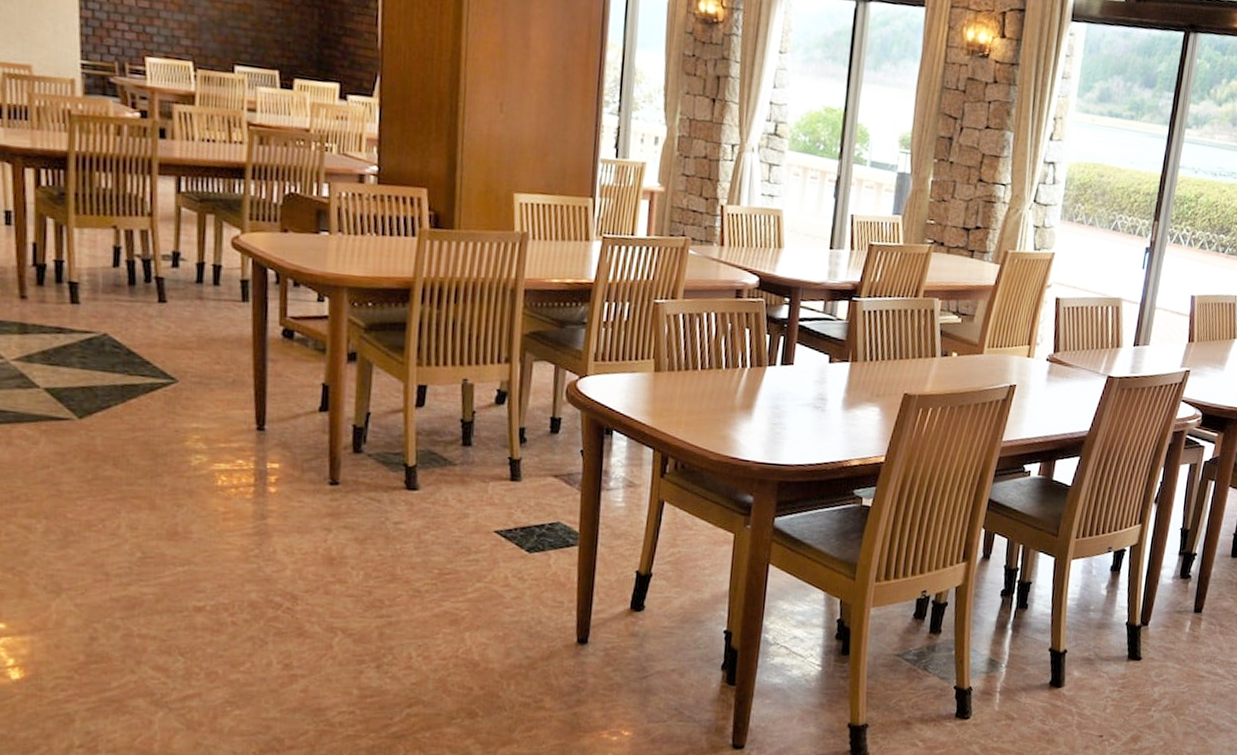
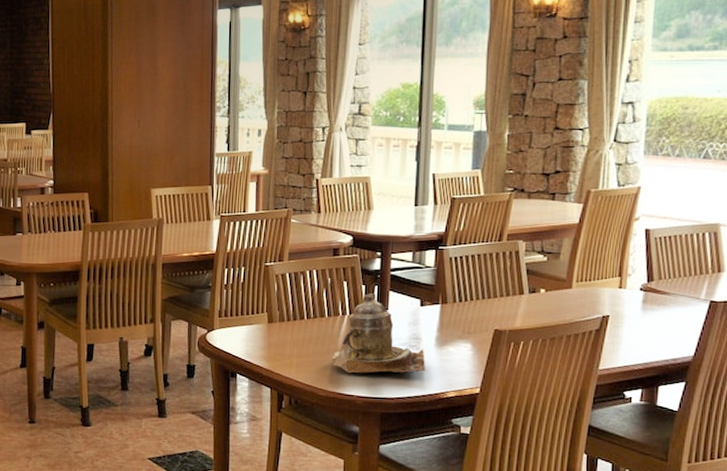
teapot: none [725,345,831,438] -> present [331,293,426,374]

